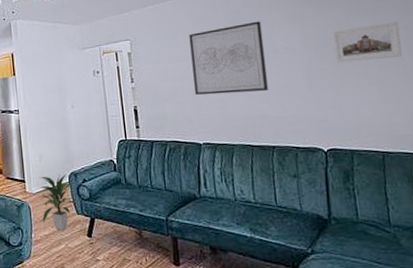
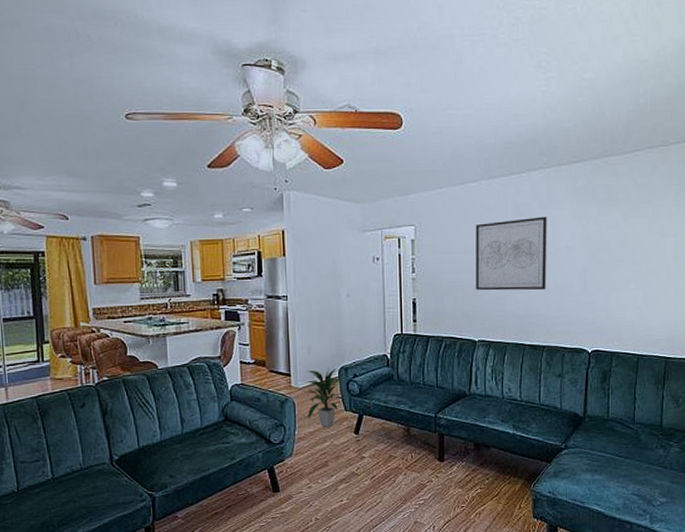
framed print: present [332,22,402,64] -> none [610,229,670,267]

